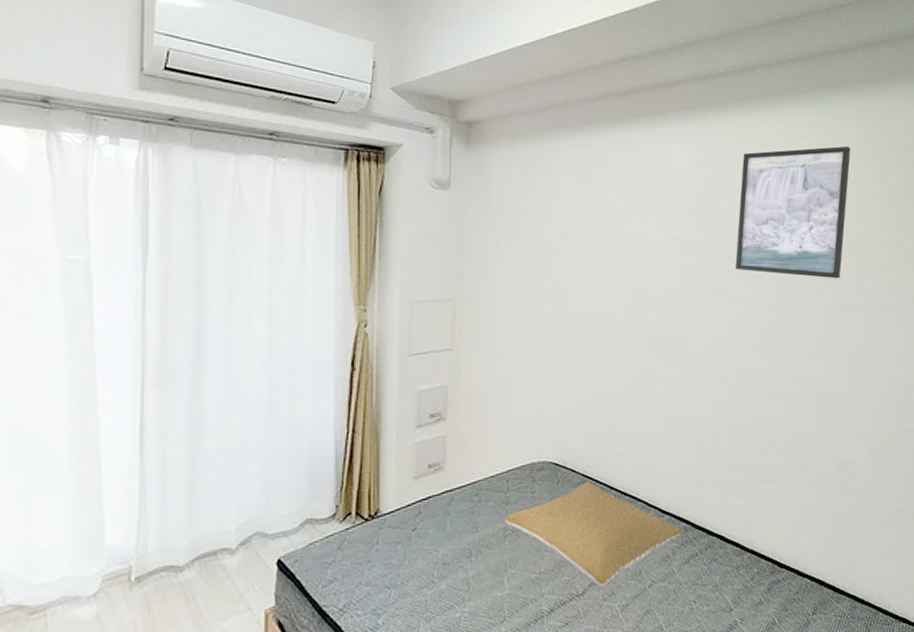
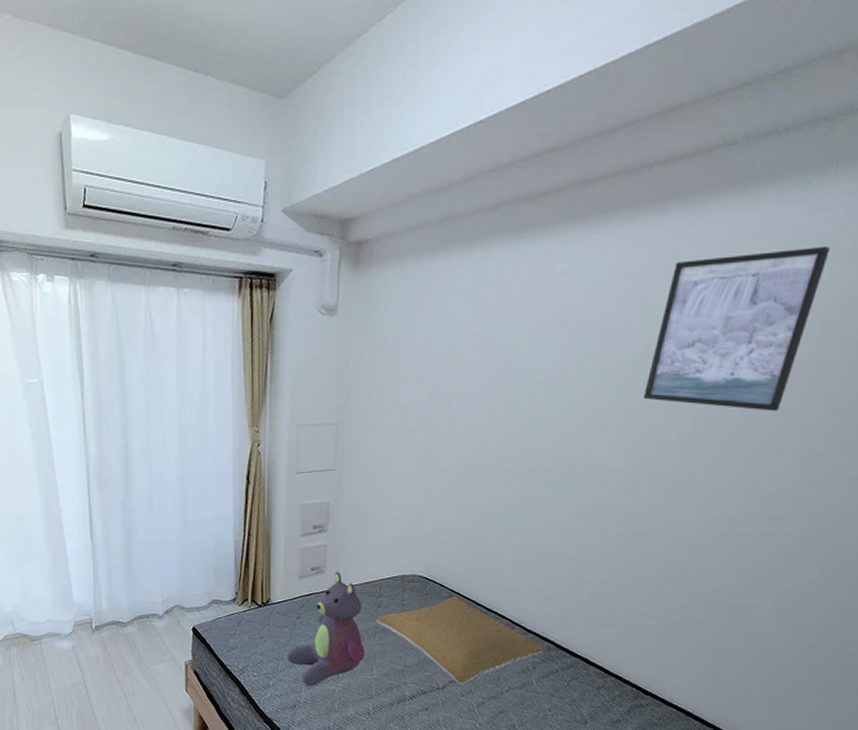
stuffed bear: none [401,466,494,619] -> present [287,571,365,687]

